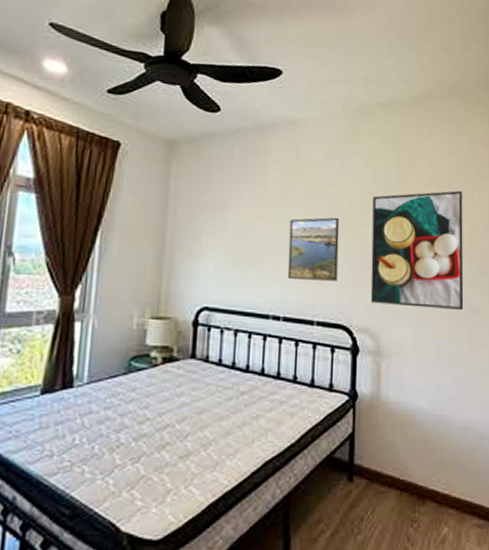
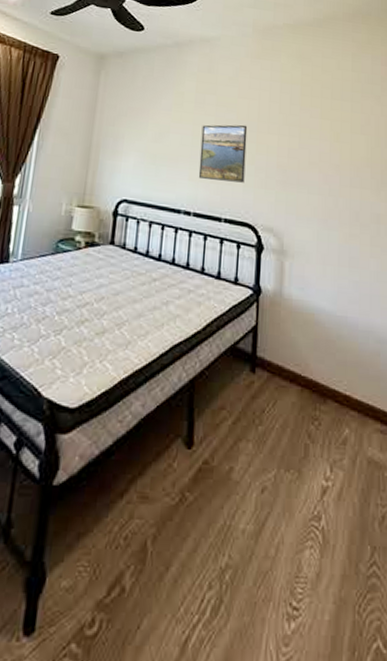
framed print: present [370,190,464,311] -> none [275,104,366,217]

